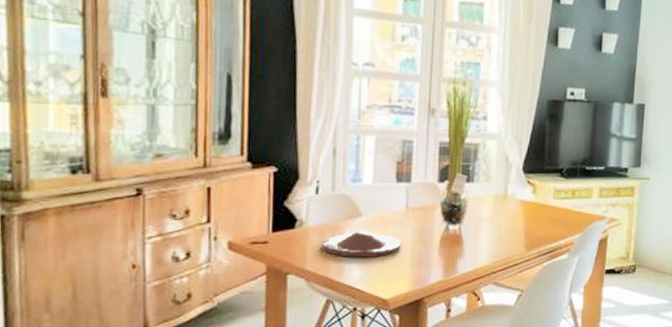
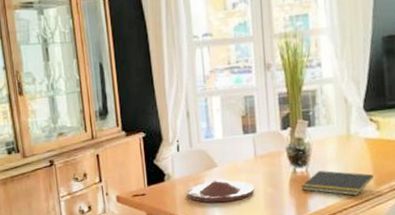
notepad: none [451,230,524,259] -> present [301,170,374,196]

